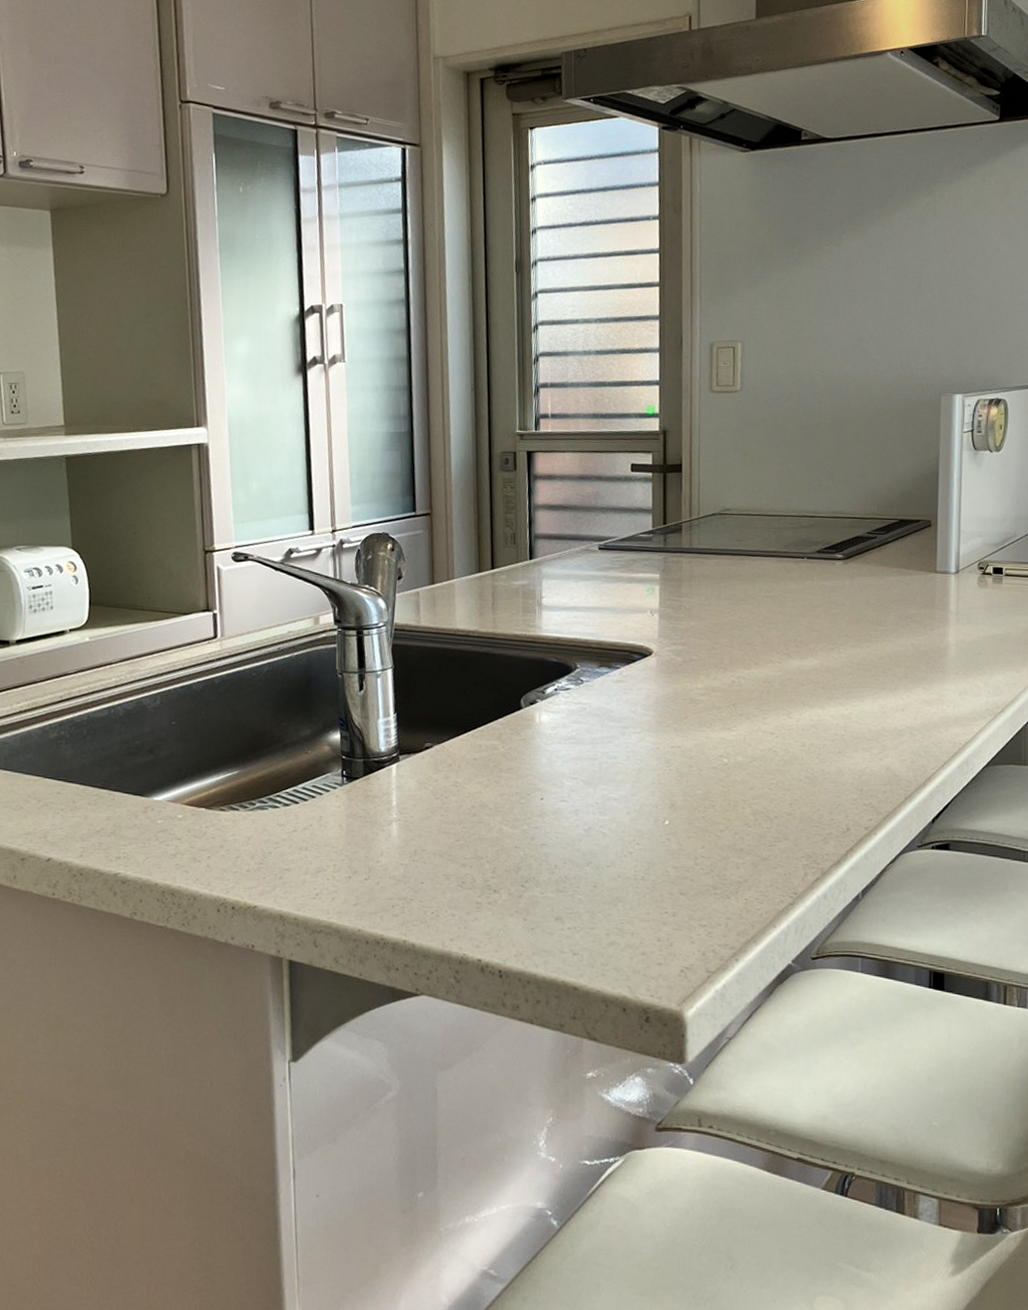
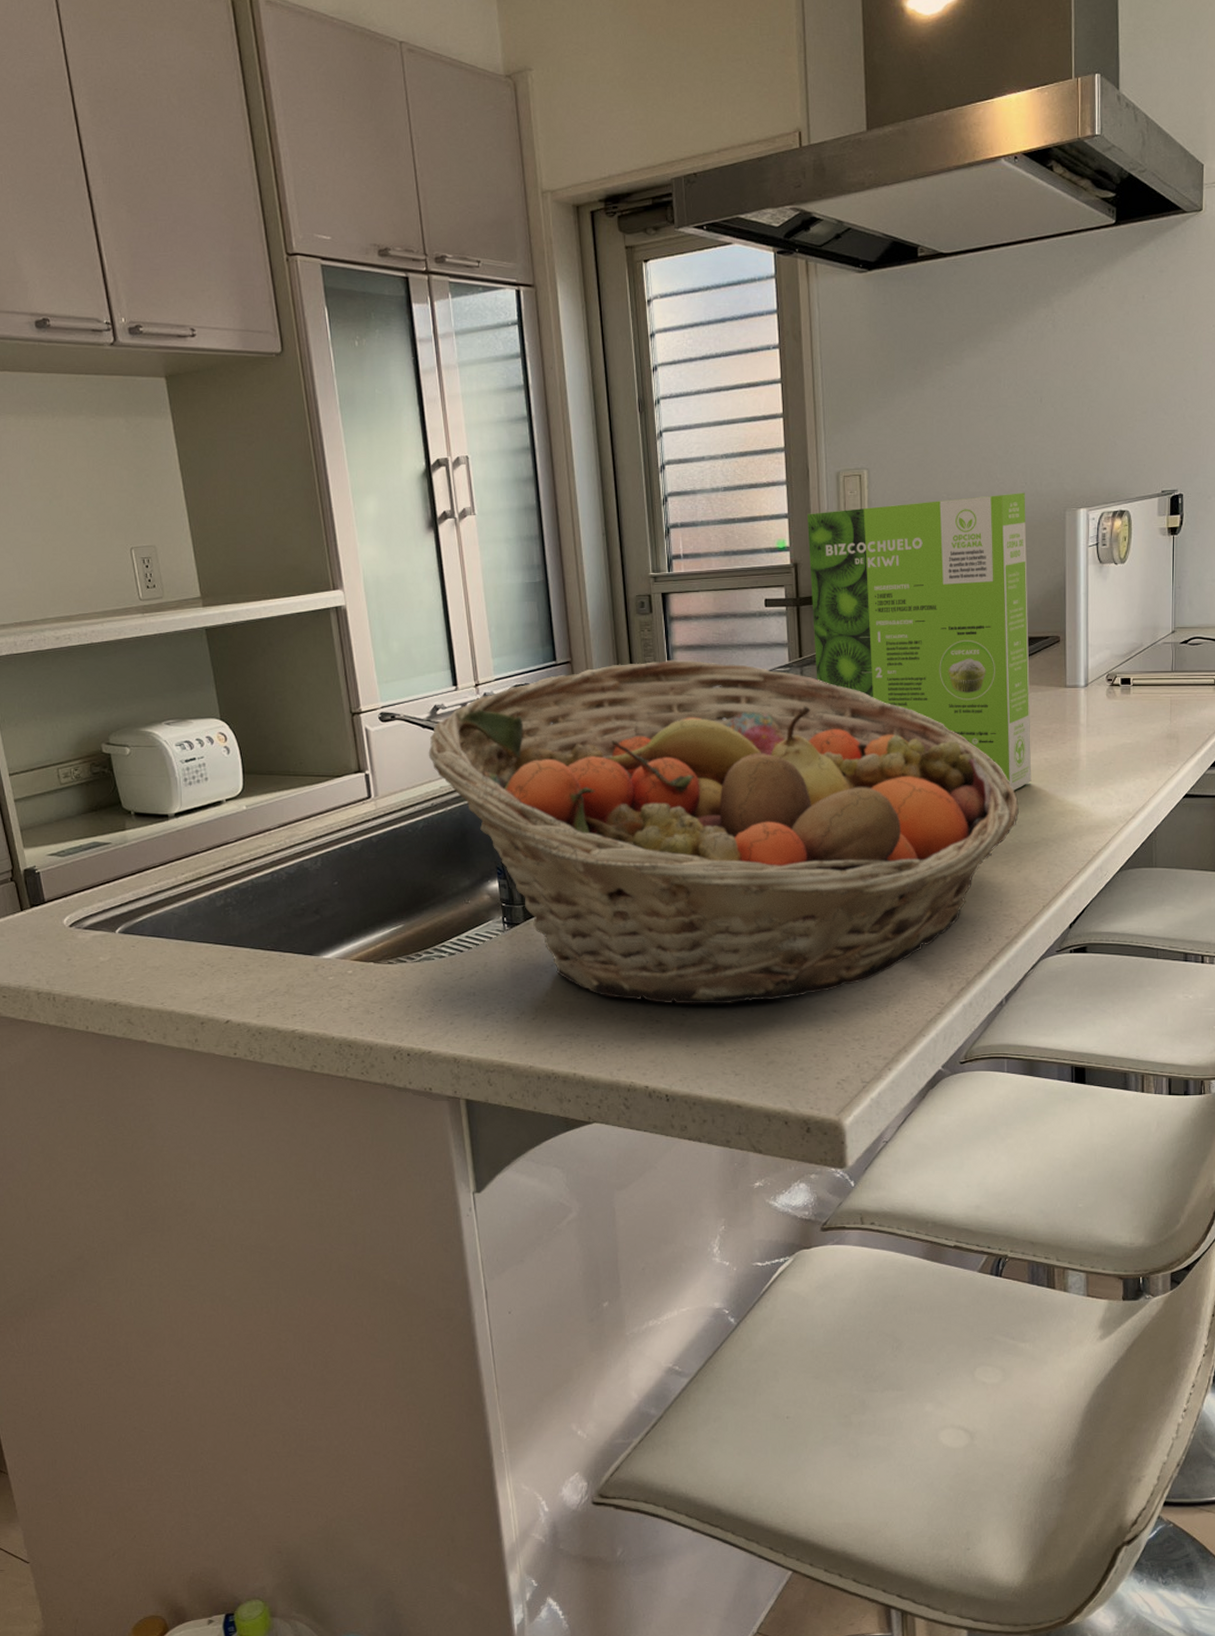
fruit basket: none [278,518,884,879] -> present [428,659,1020,1004]
cake mix box: none [678,374,901,675] -> present [806,493,1032,791]

